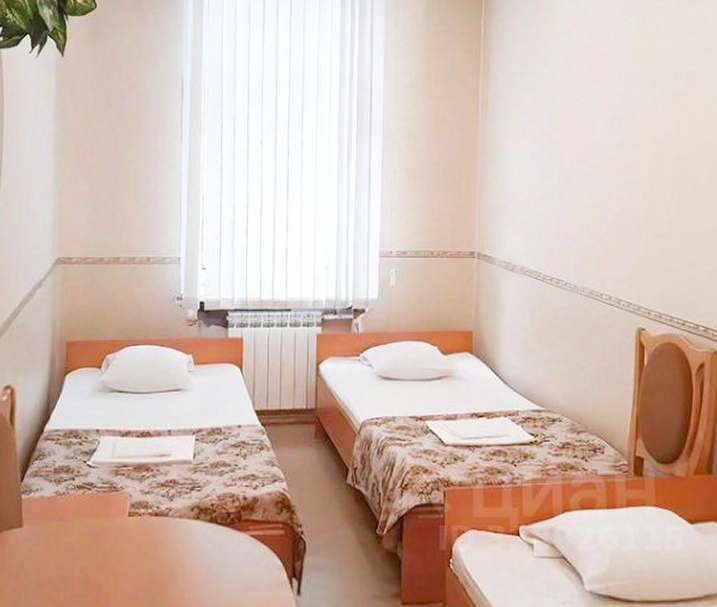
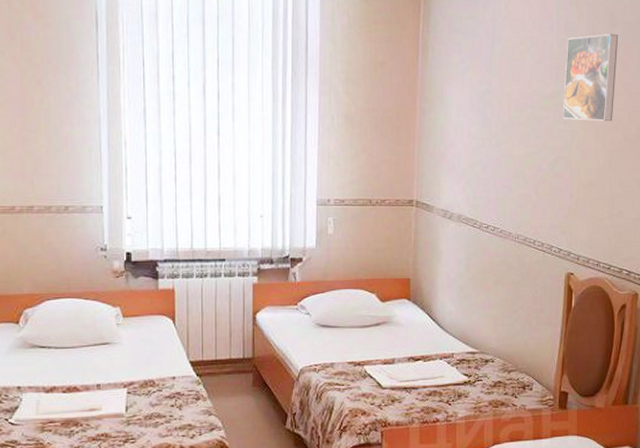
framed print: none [626,84,684,172] -> present [562,34,619,122]

